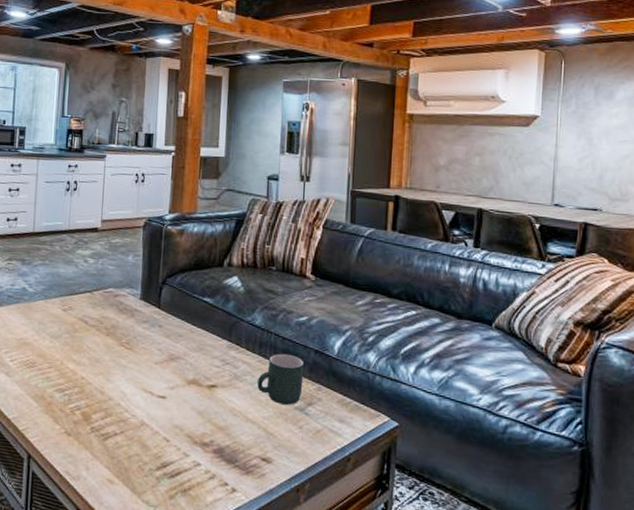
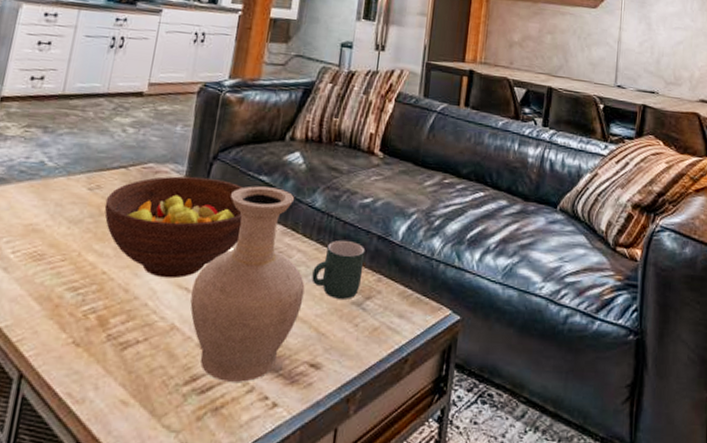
fruit bowl: none [77,299,192,384] -> present [104,176,243,279]
vase: none [155,306,252,471] -> present [190,186,305,382]

